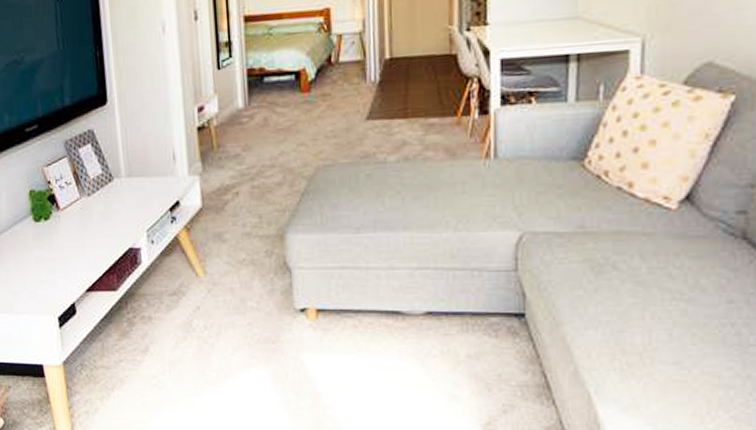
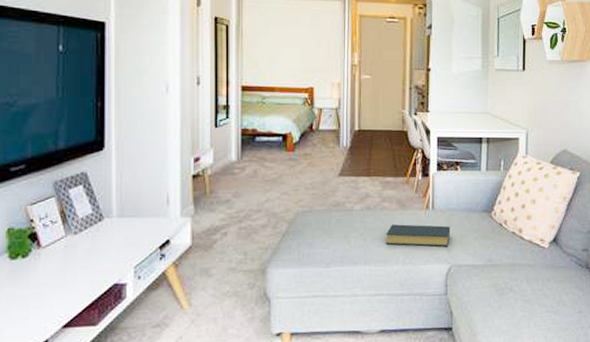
hardback book: none [431,178,522,209] -> present [386,224,451,247]

